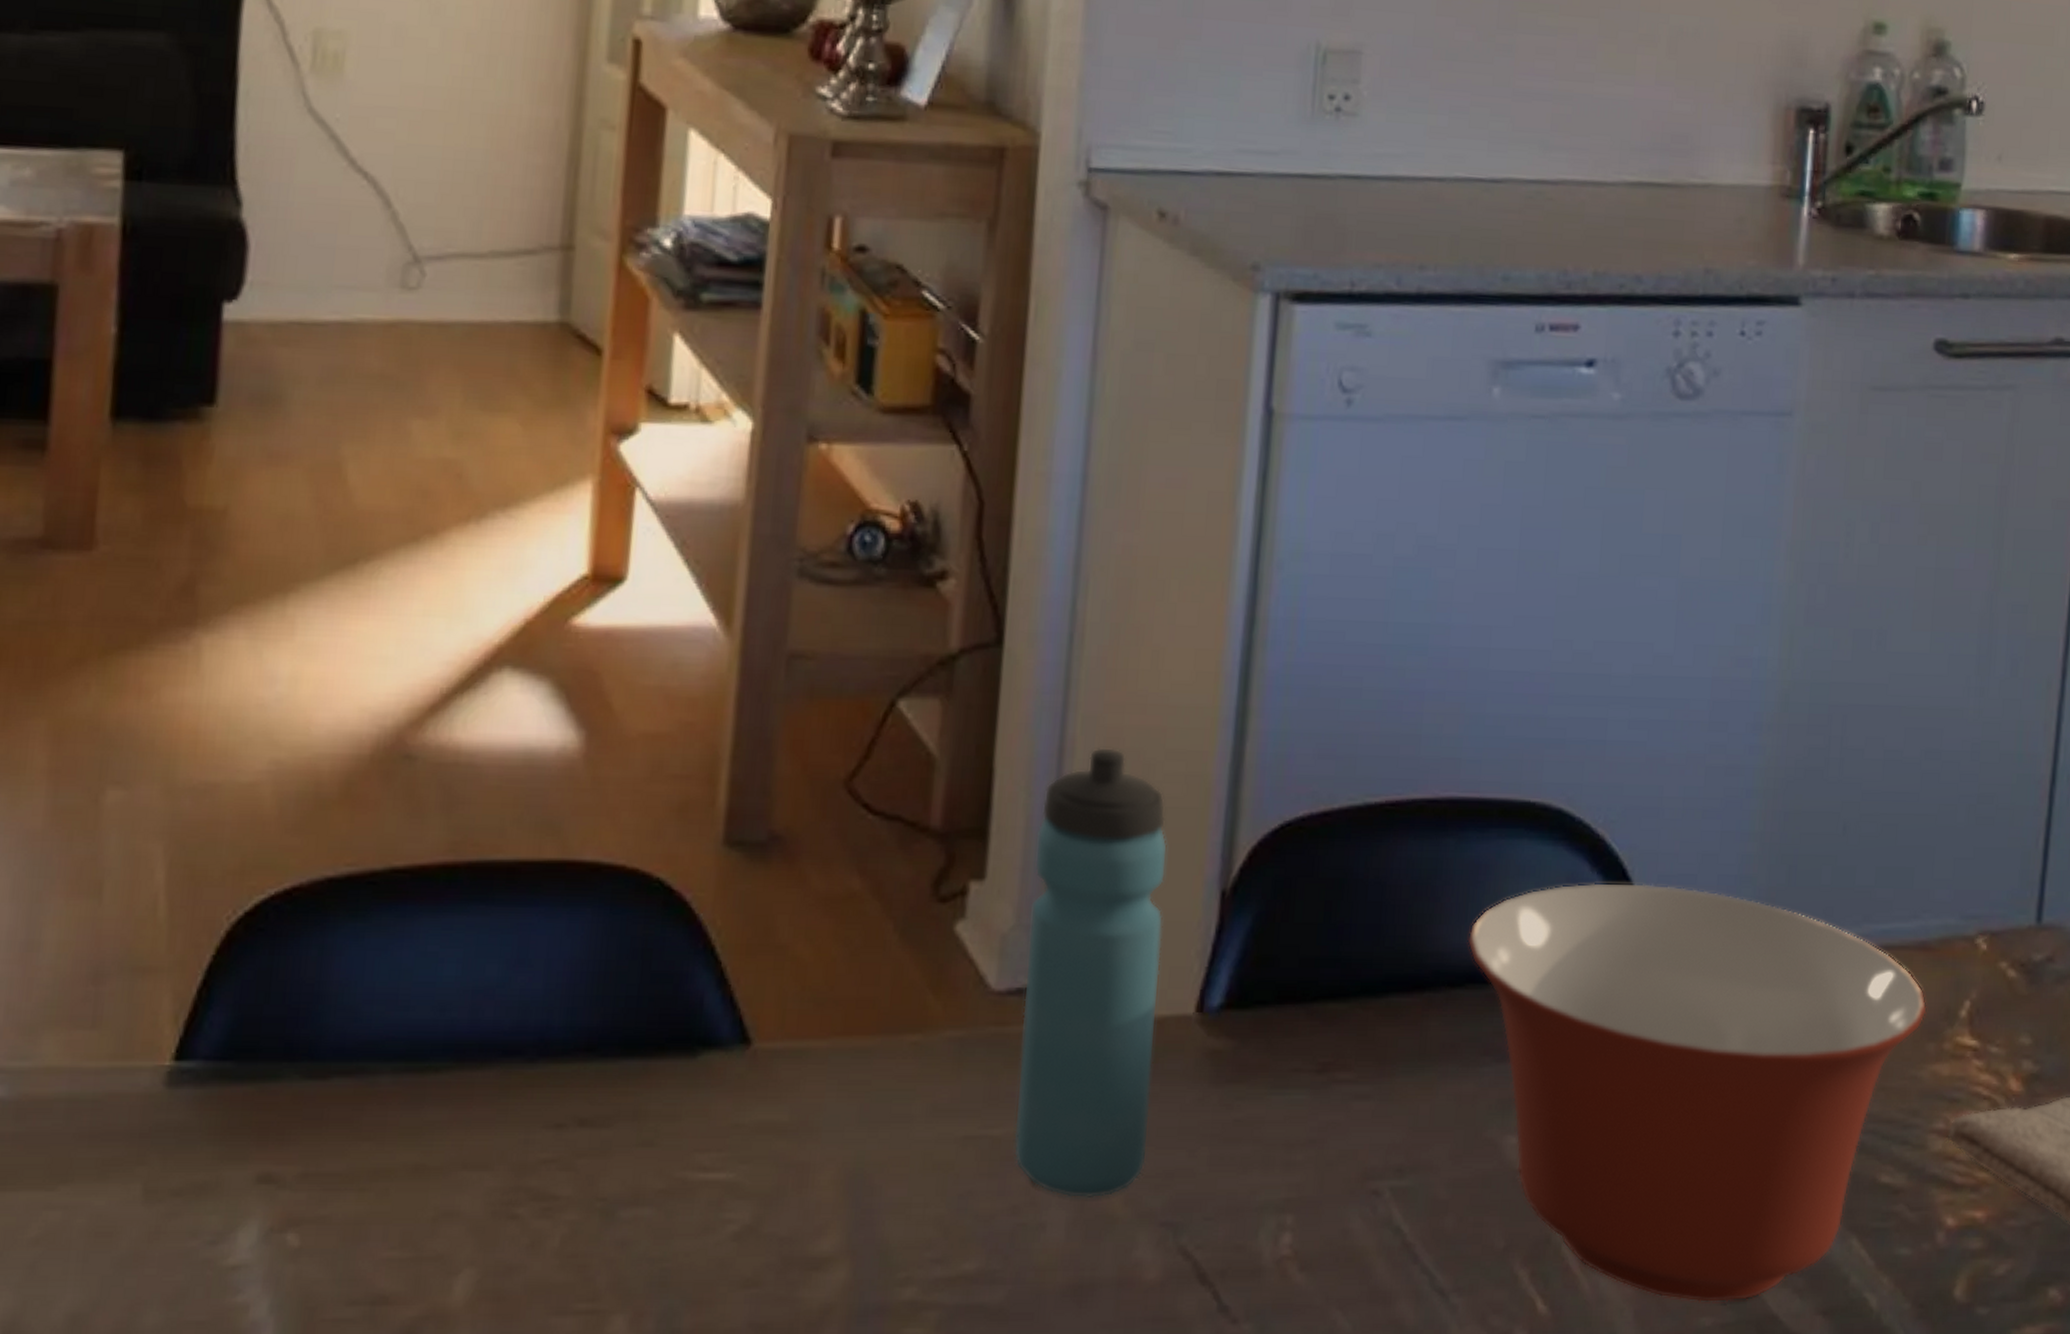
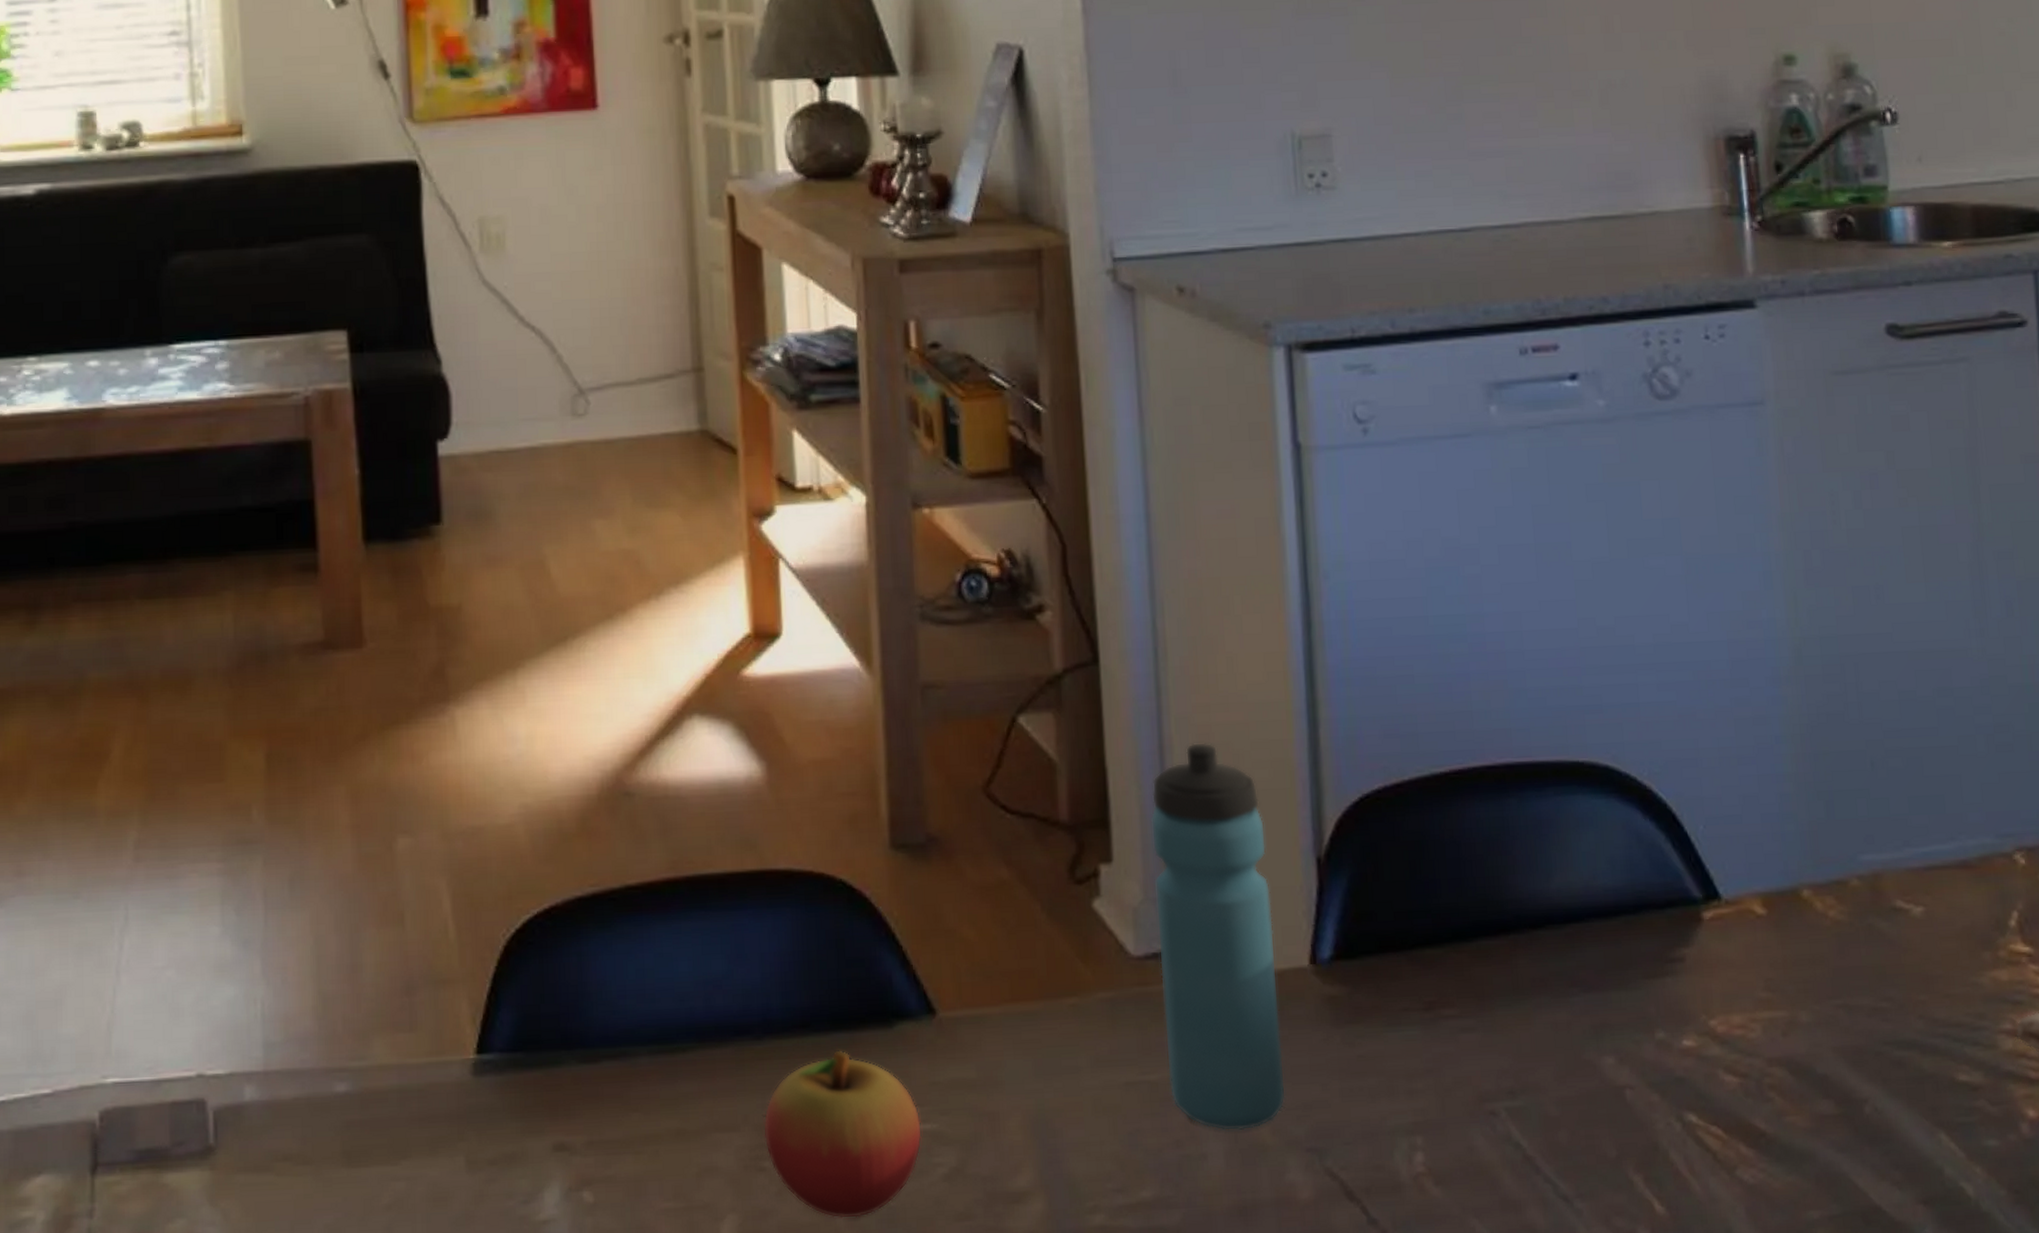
fruit: none [521,1080,715,1280] -> present [763,1050,922,1219]
mixing bowl: present [1467,882,1927,1303] -> none [1541,825,1978,1198]

